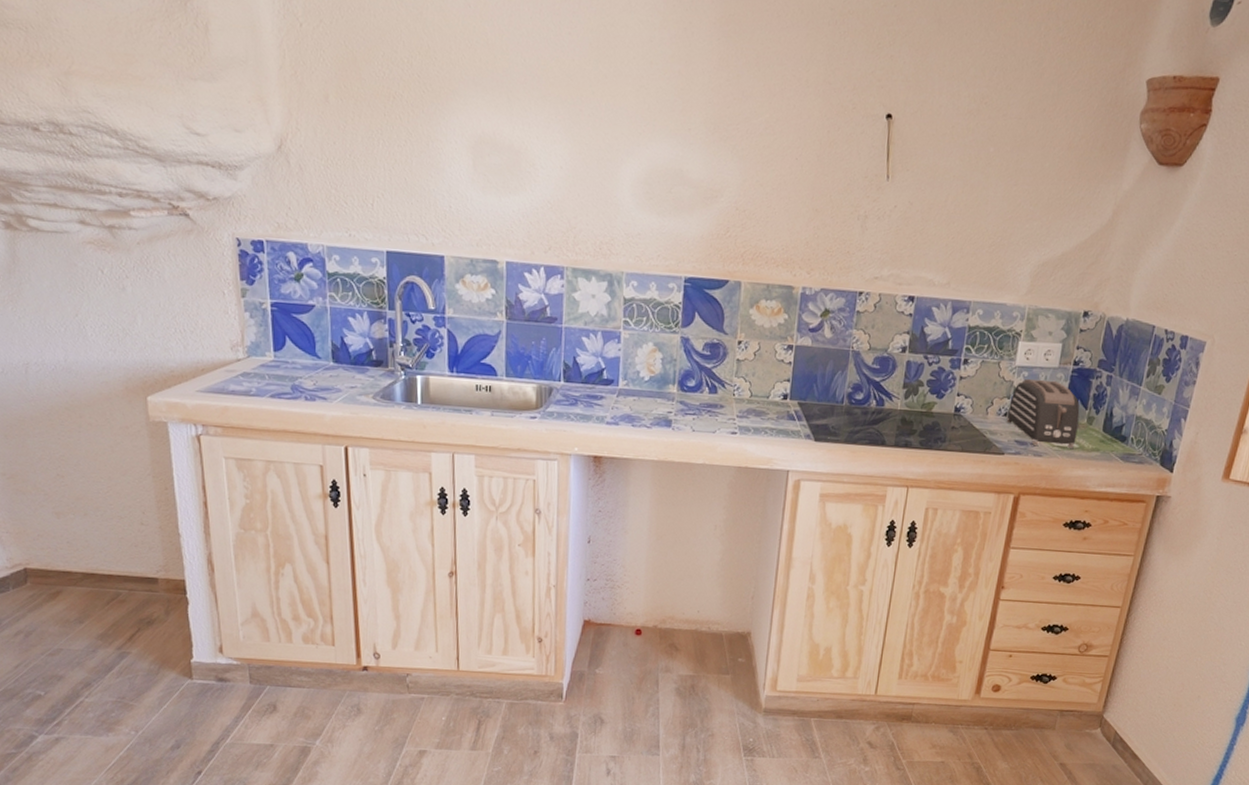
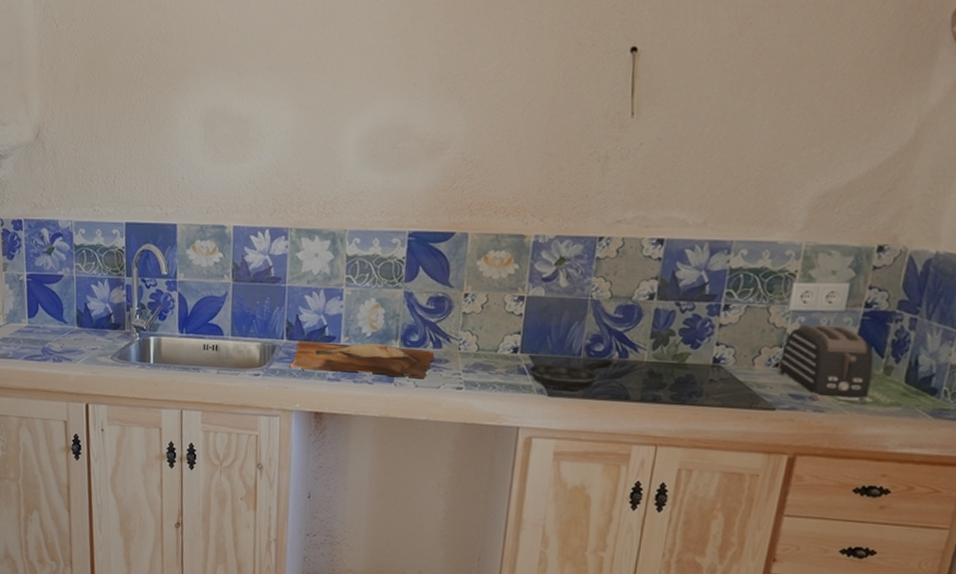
cutting board: none [566,383,711,424] -> present [288,341,435,379]
frying pan: none [796,406,871,436] -> present [528,359,613,391]

